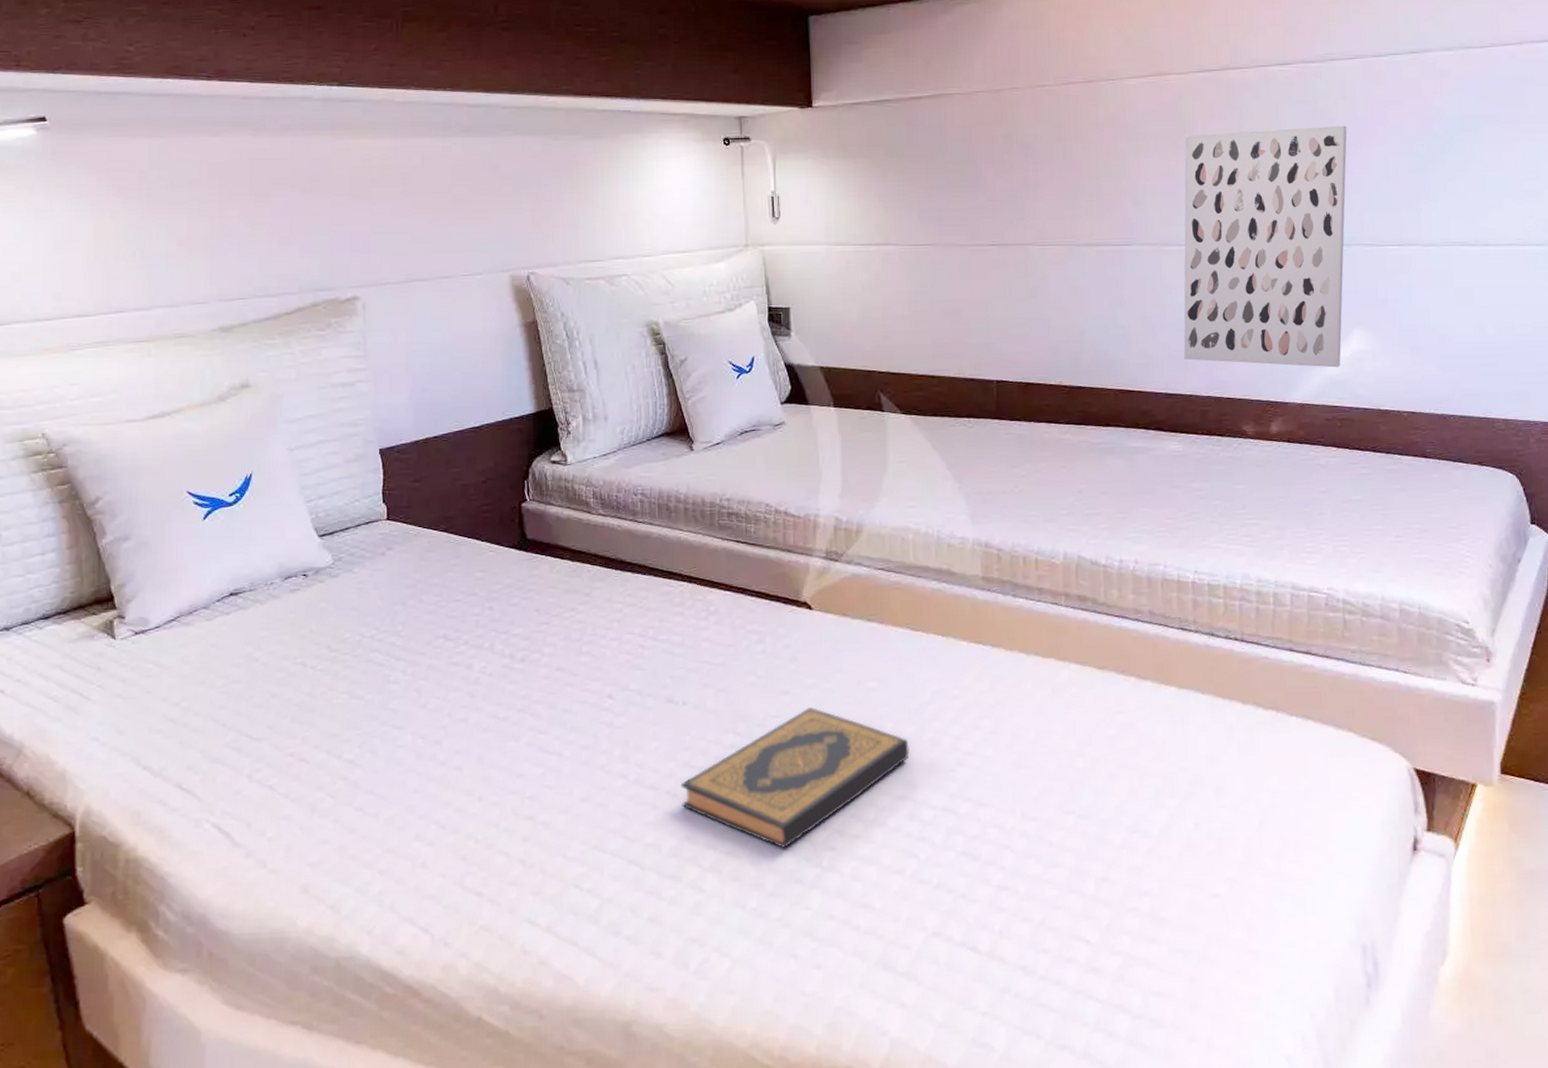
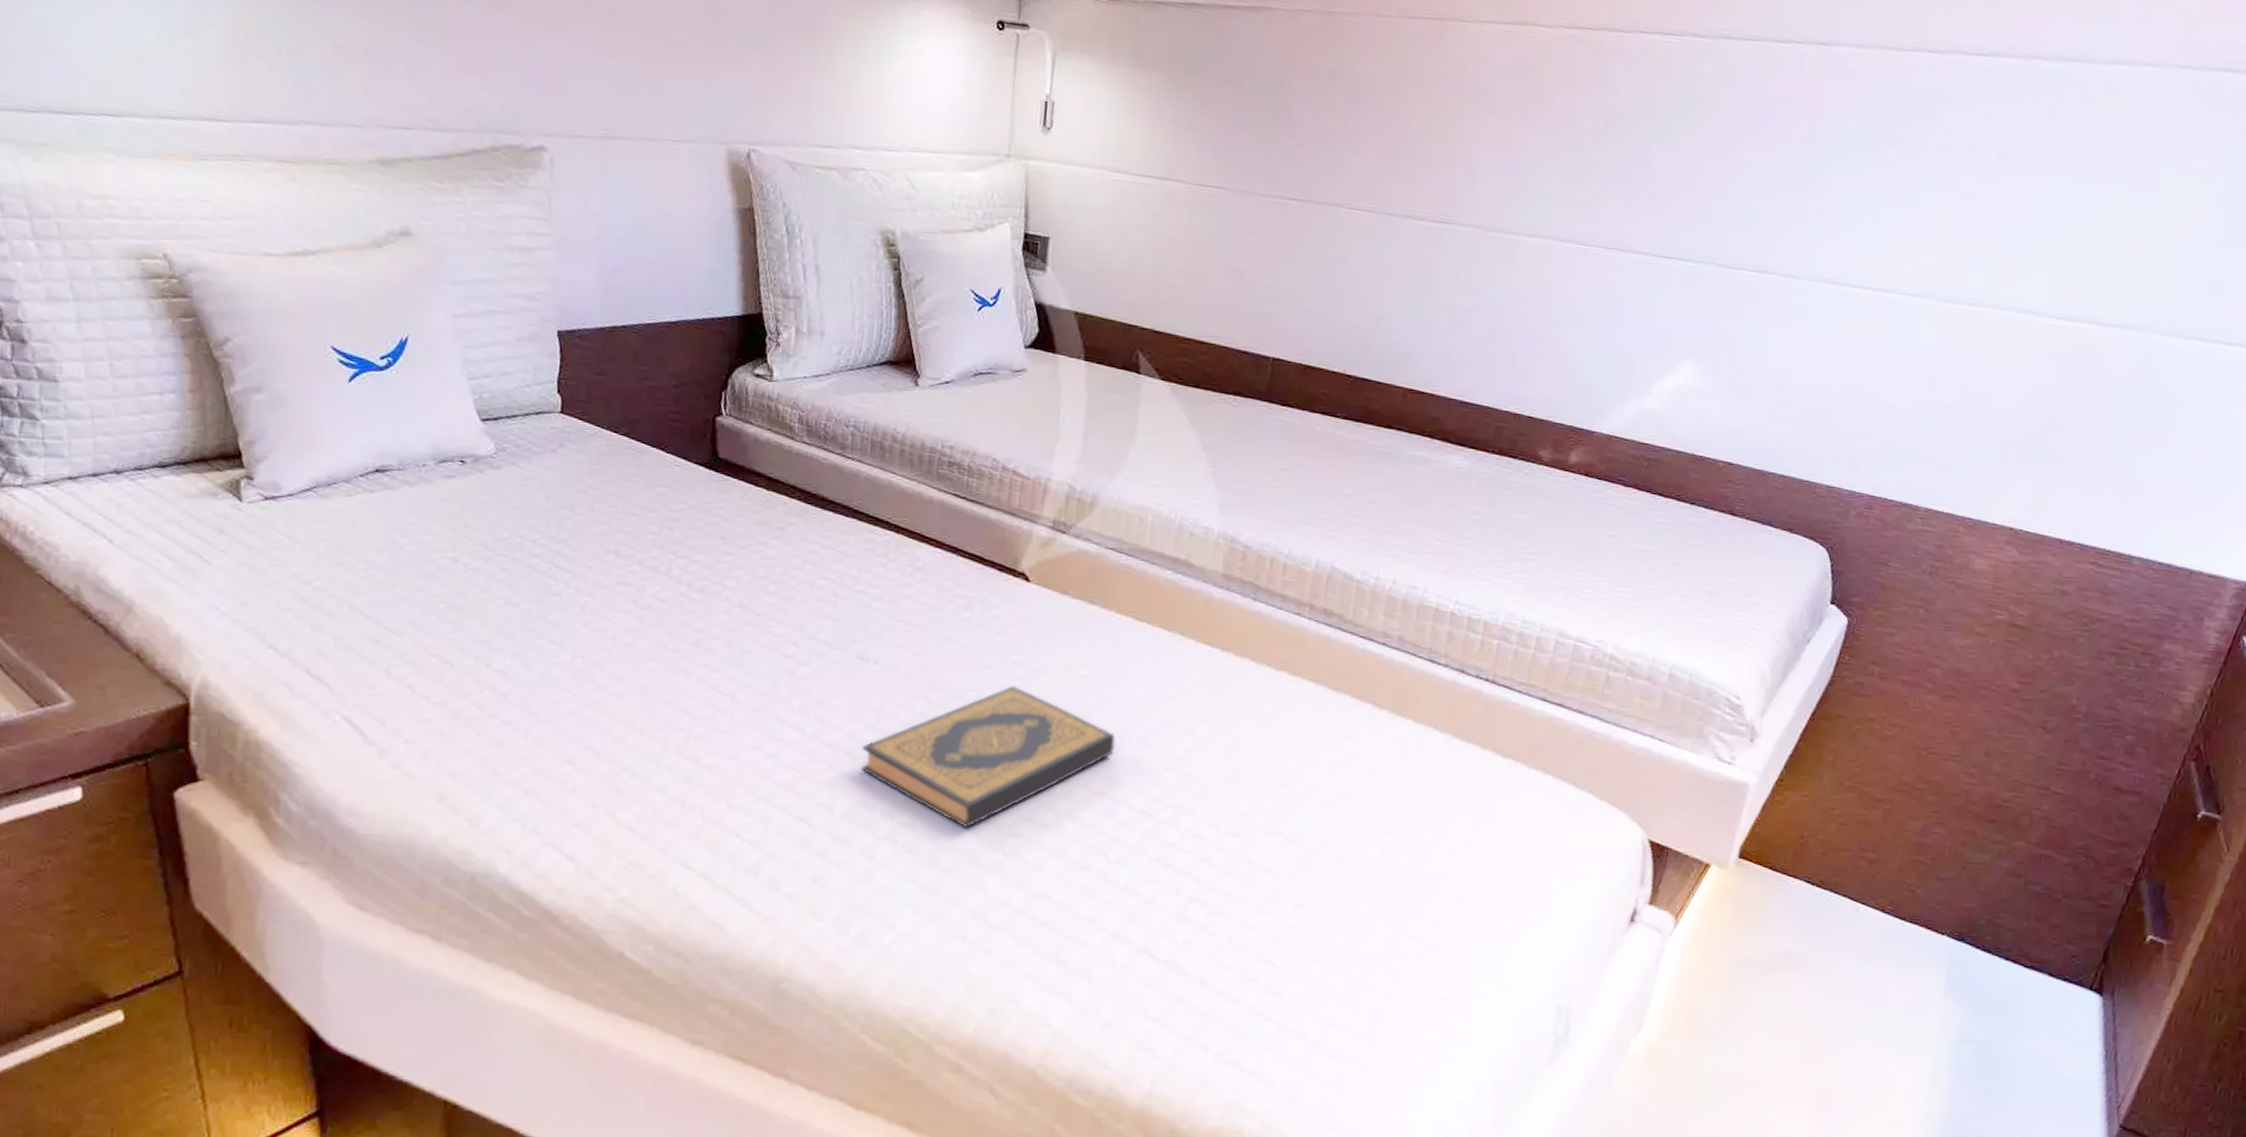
wall art: present [1183,125,1347,368] -> none [1488,103,1726,401]

